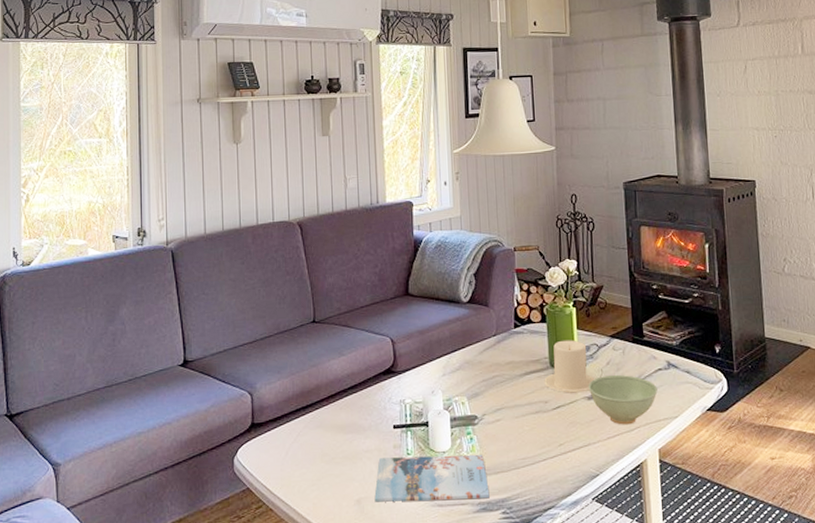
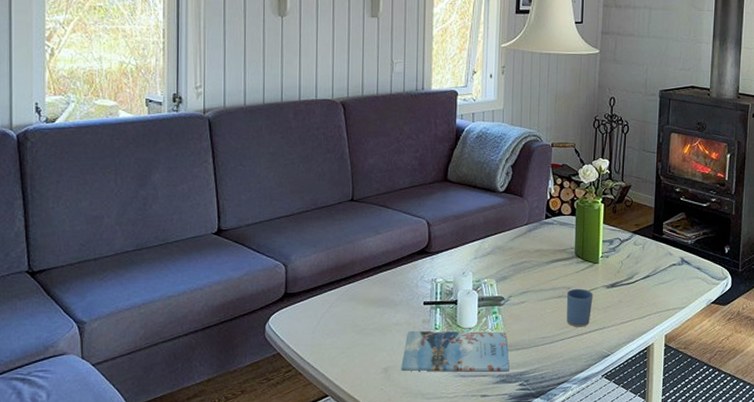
candle: present [544,340,595,393] -> none [568,233,615,281]
mug: none [544,401,574,445] -> present [566,288,593,327]
bowl: present [588,375,658,425] -> none [608,268,670,312]

